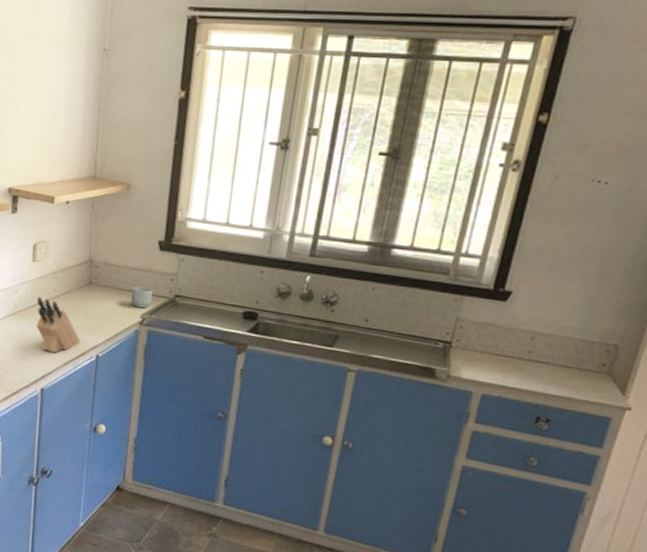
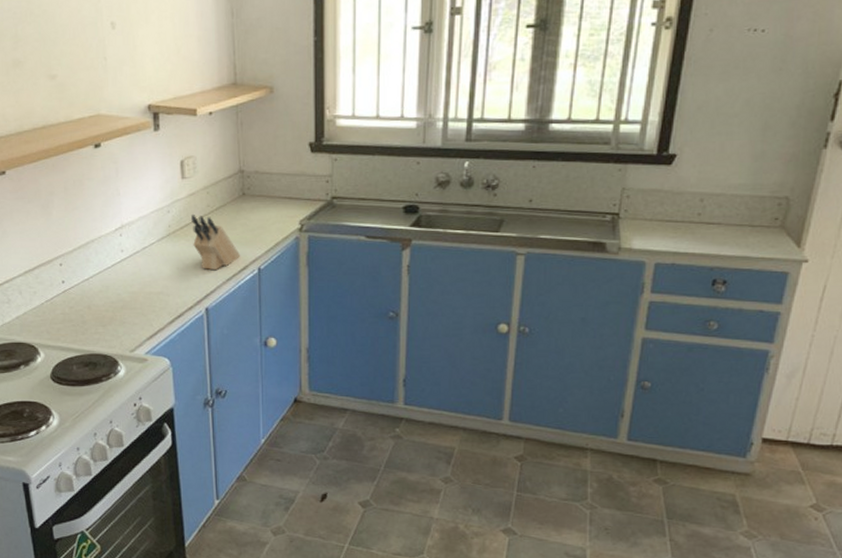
mug: present [131,286,154,309] -> none [286,192,309,214]

